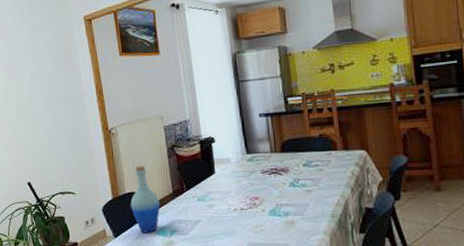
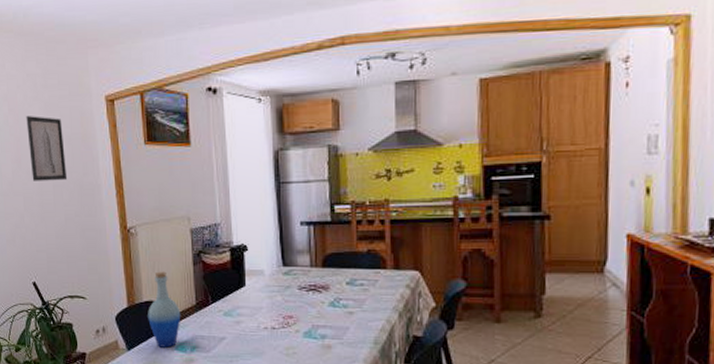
wall art: none [16,37,54,94] -> present [26,116,68,181]

